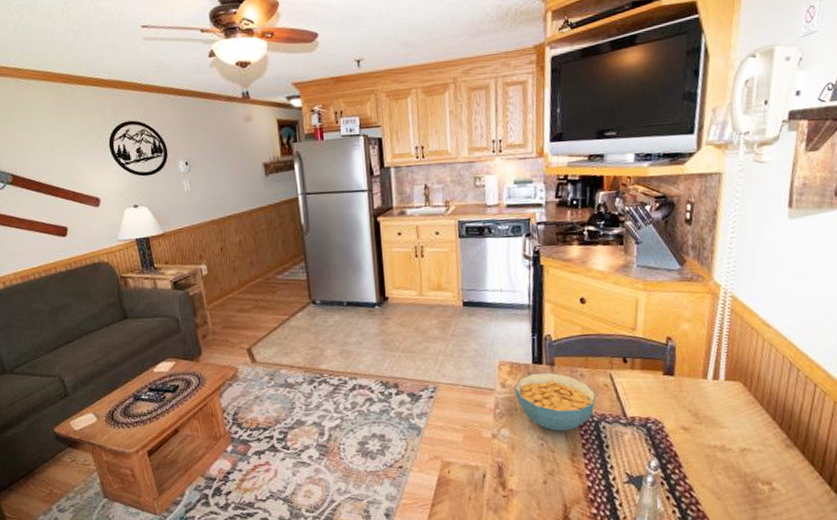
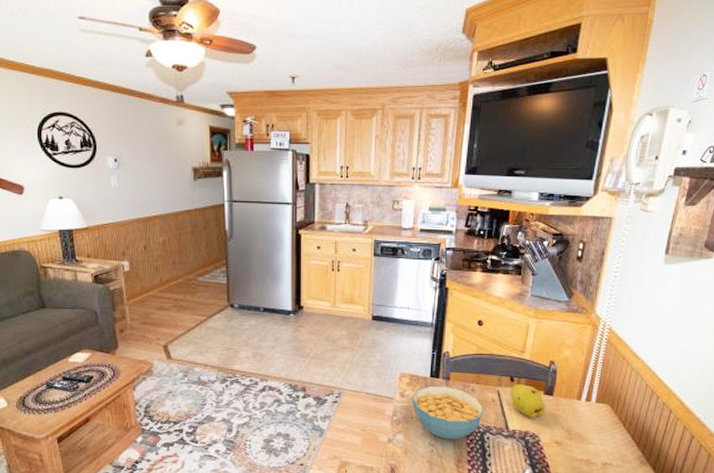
fruit: none [624,365,667,403] -> present [510,384,545,418]

